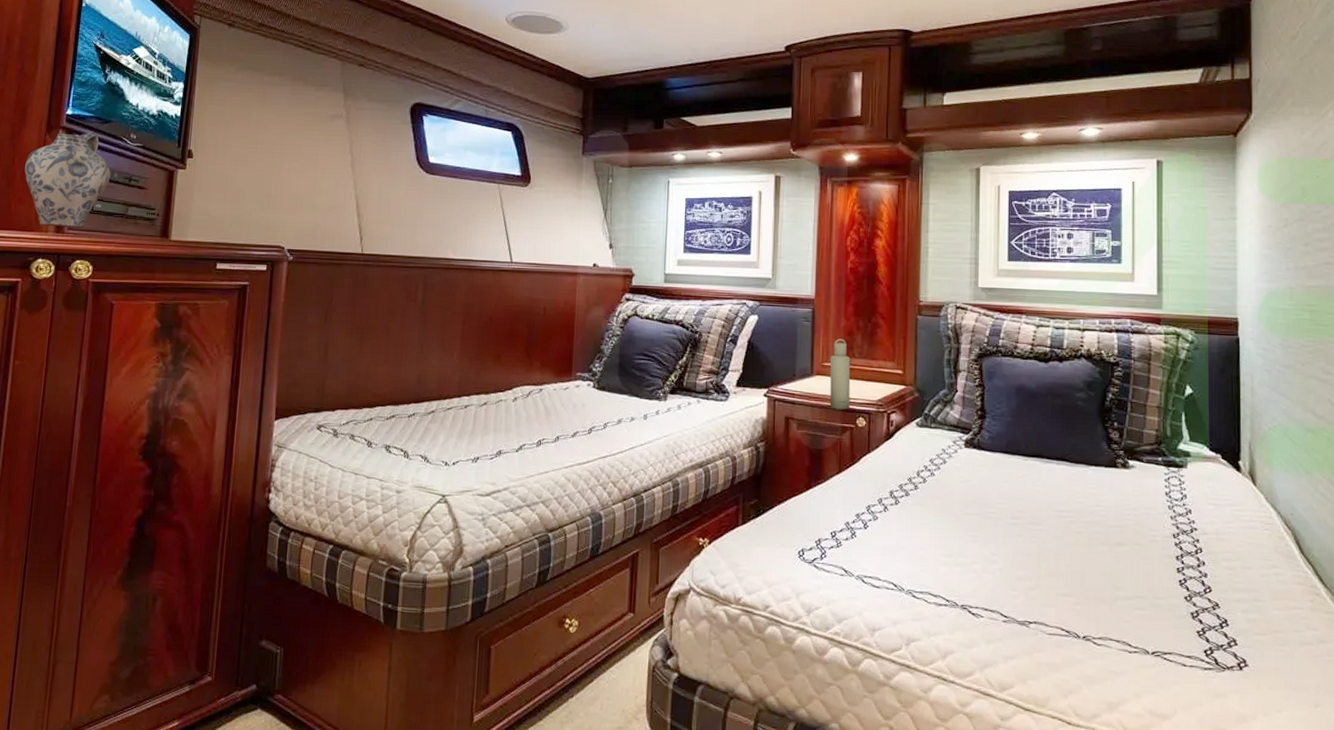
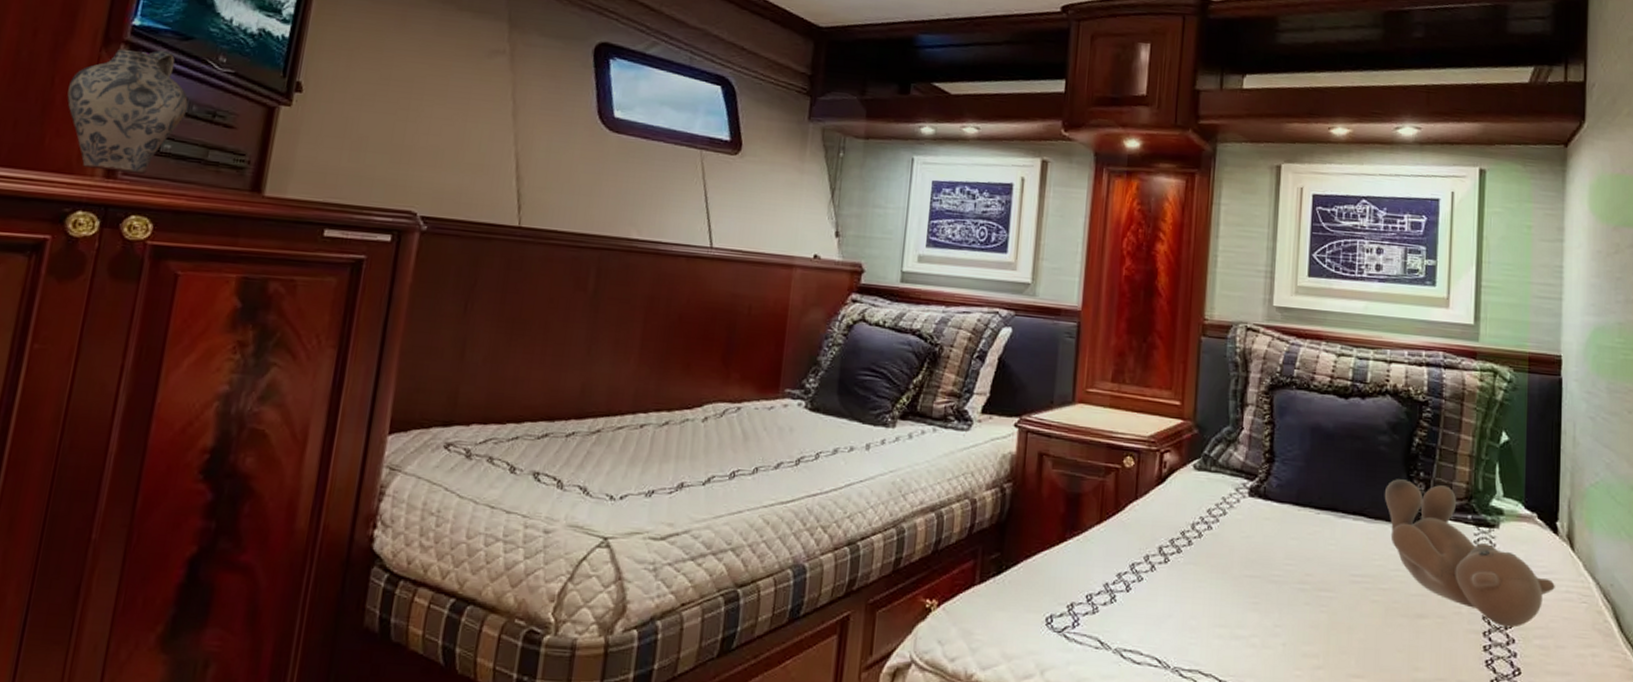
bottle: present [830,338,851,410] -> none [1092,360,1120,447]
teddy bear: none [1083,429,1240,552] -> present [1384,479,1555,628]

